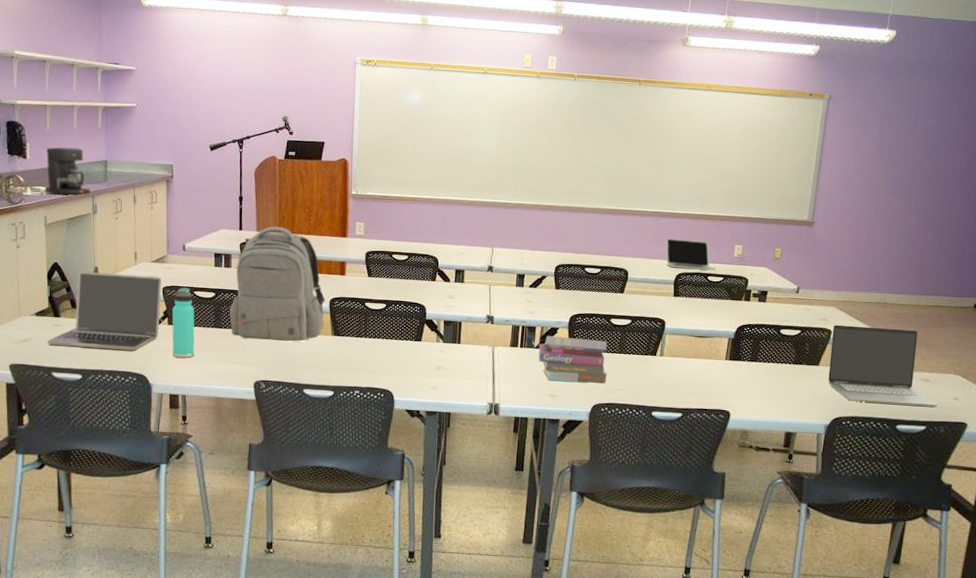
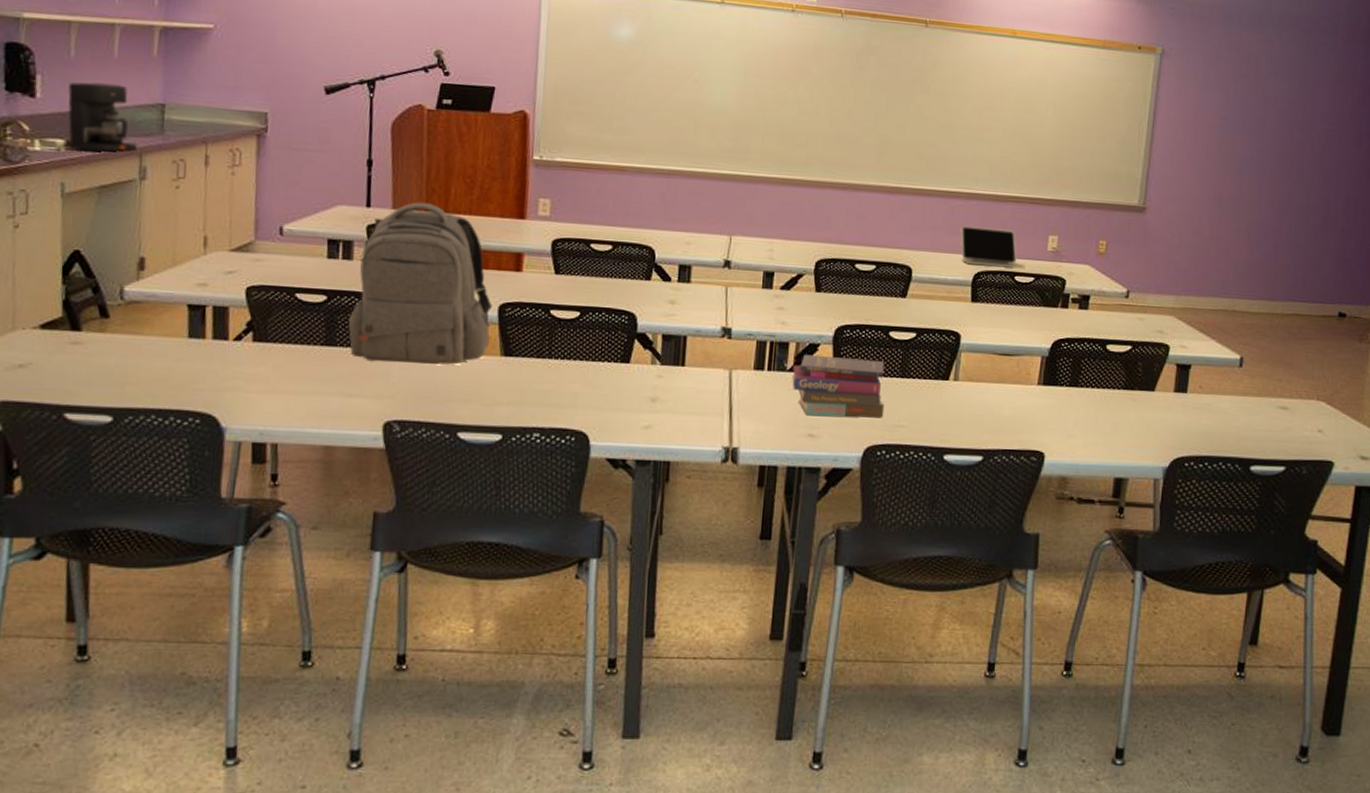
laptop: present [47,271,162,350] -> none [58,263,246,379]
thermos bottle: present [172,287,195,358] -> none [258,287,295,390]
laptop: present [828,324,938,407] -> none [1166,338,1299,442]

